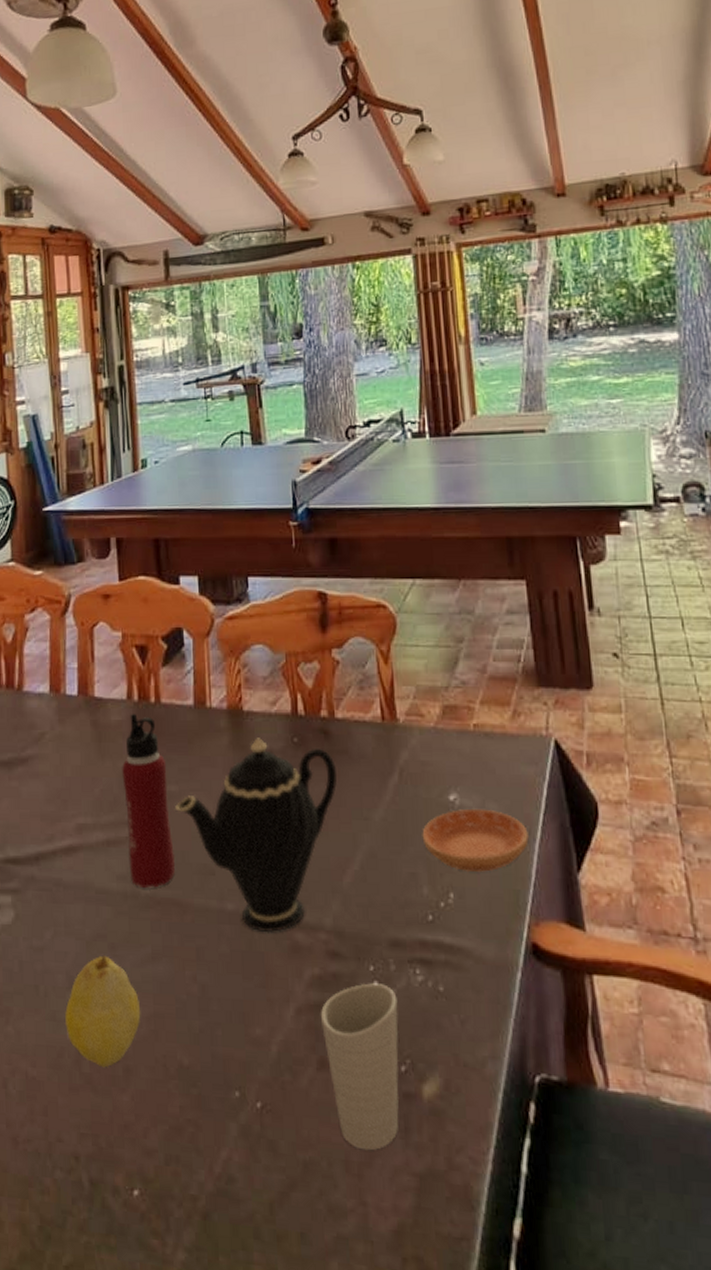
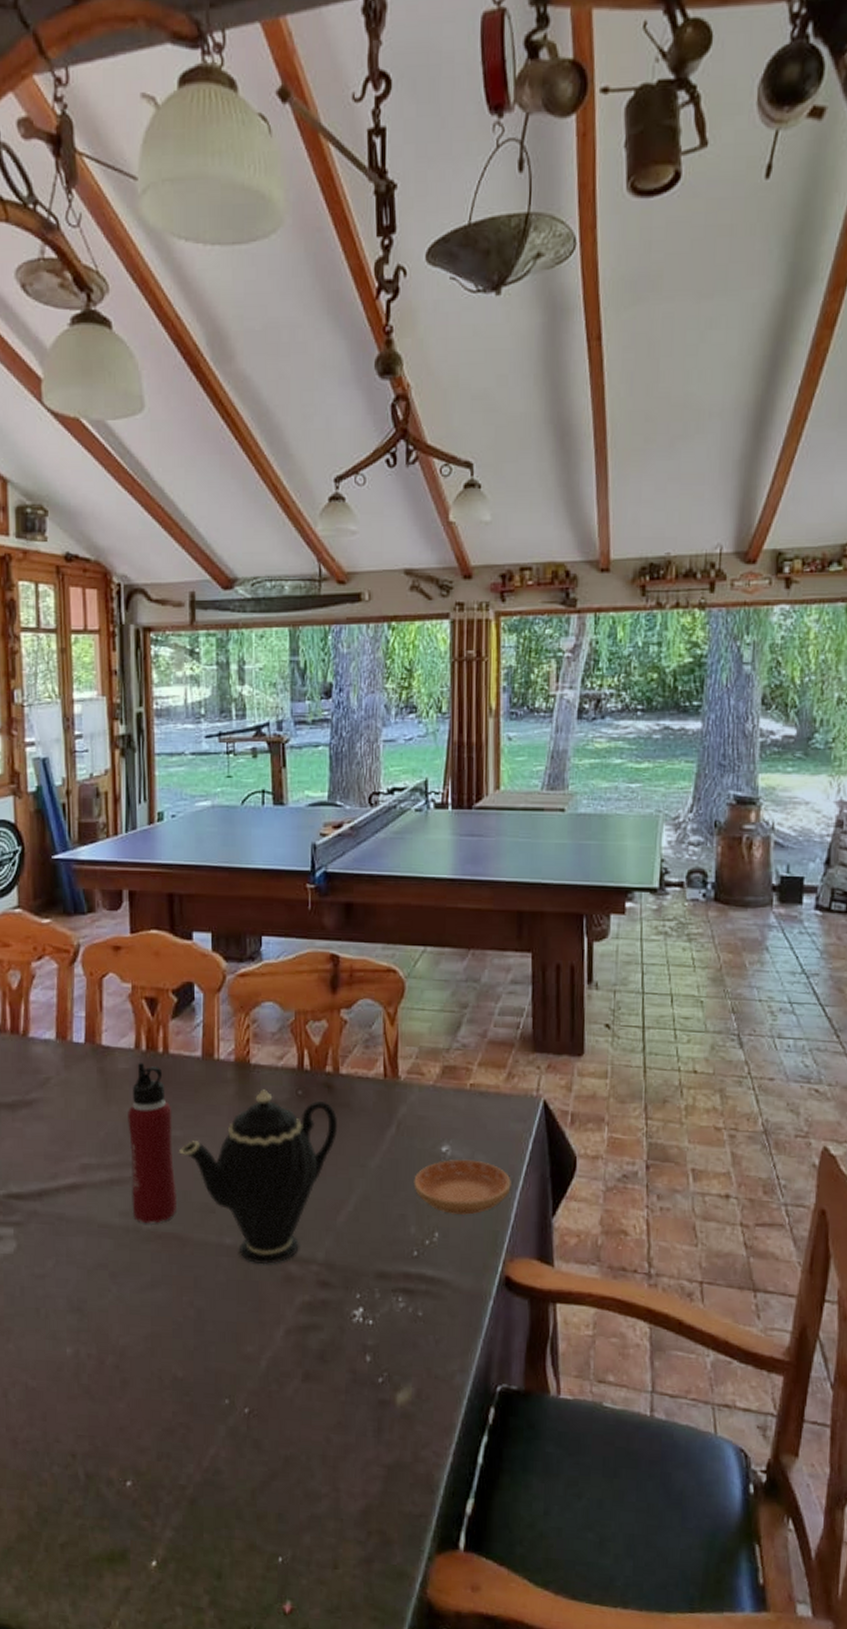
fruit: present [65,955,141,1068] -> none [65,1282,139,1380]
cup: present [320,983,399,1151] -> none [307,1308,380,1447]

